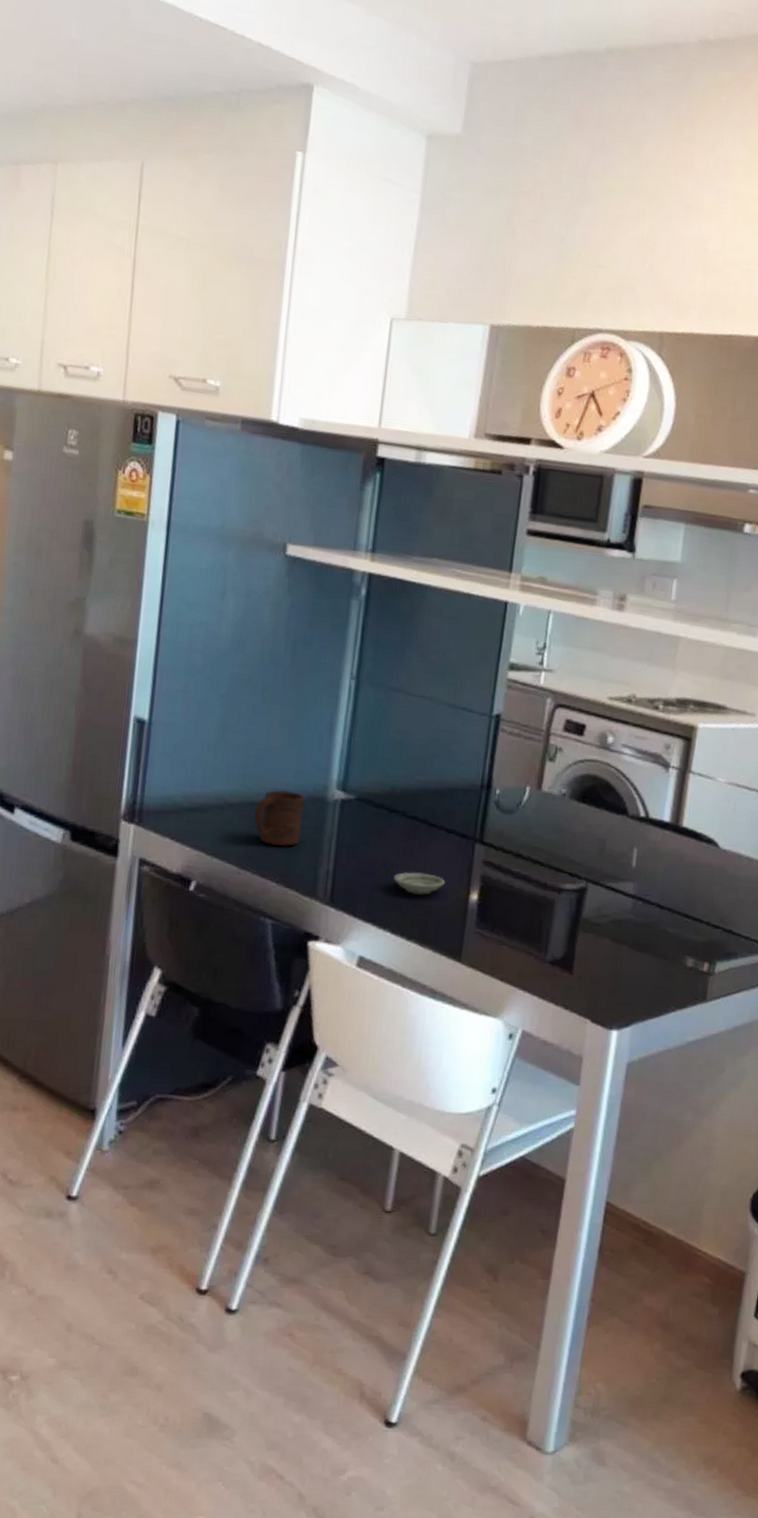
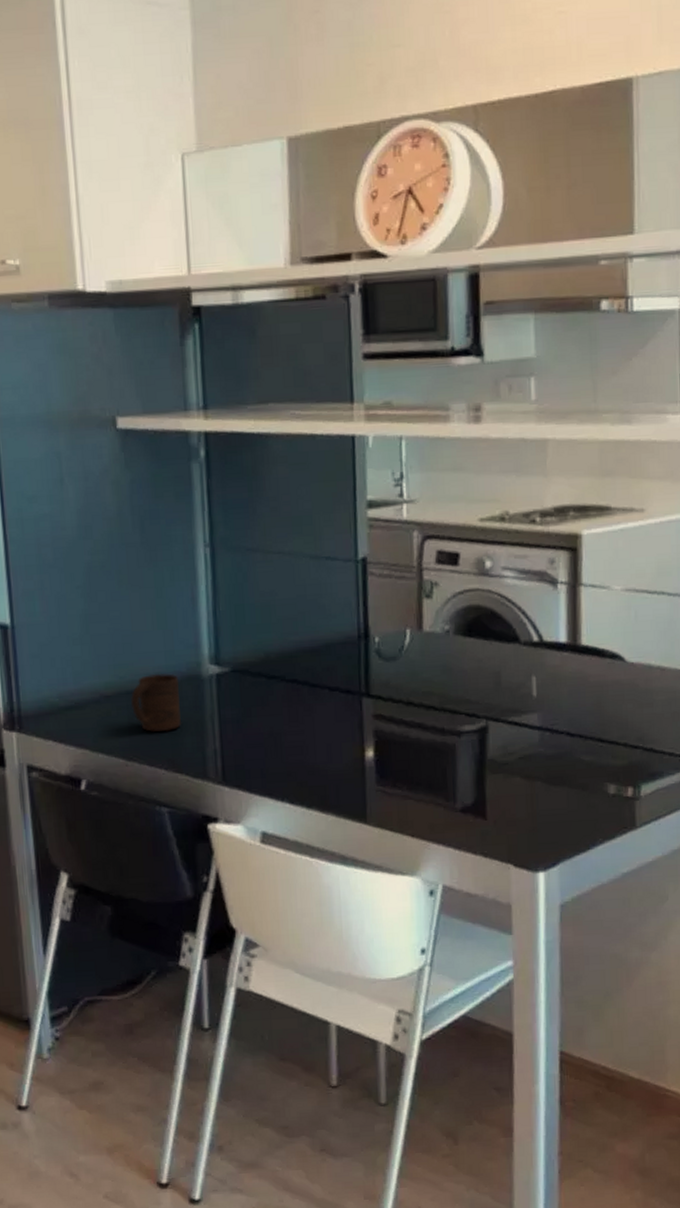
saucer: present [394,871,446,895] -> none [283,737,338,760]

